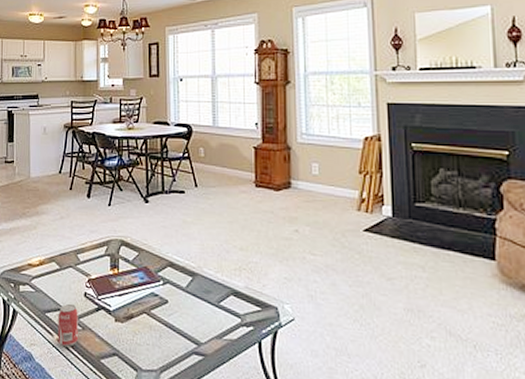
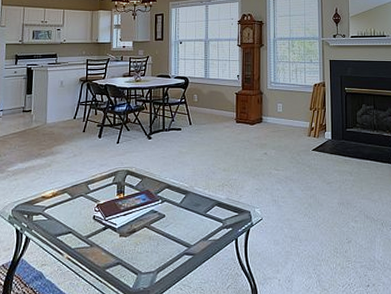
beverage can: present [57,303,78,348] -> none [67,226,87,263]

